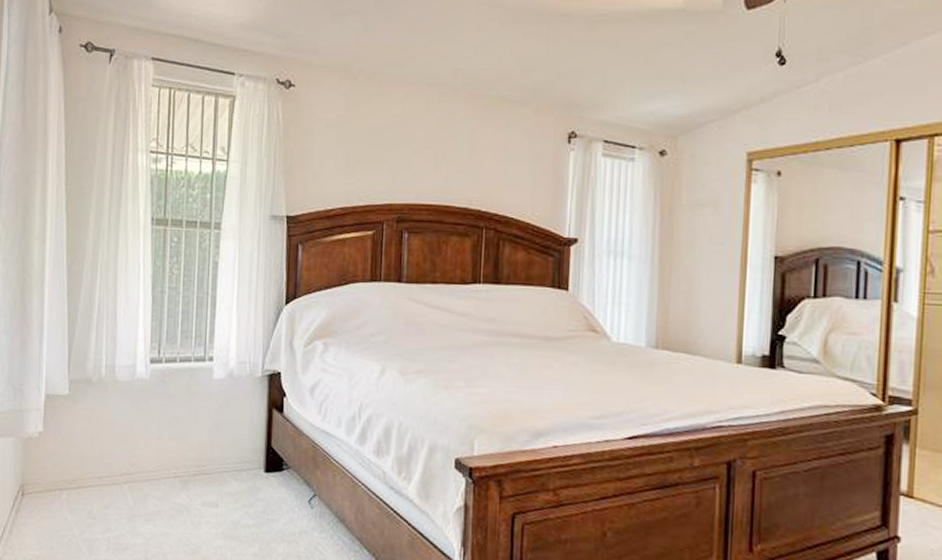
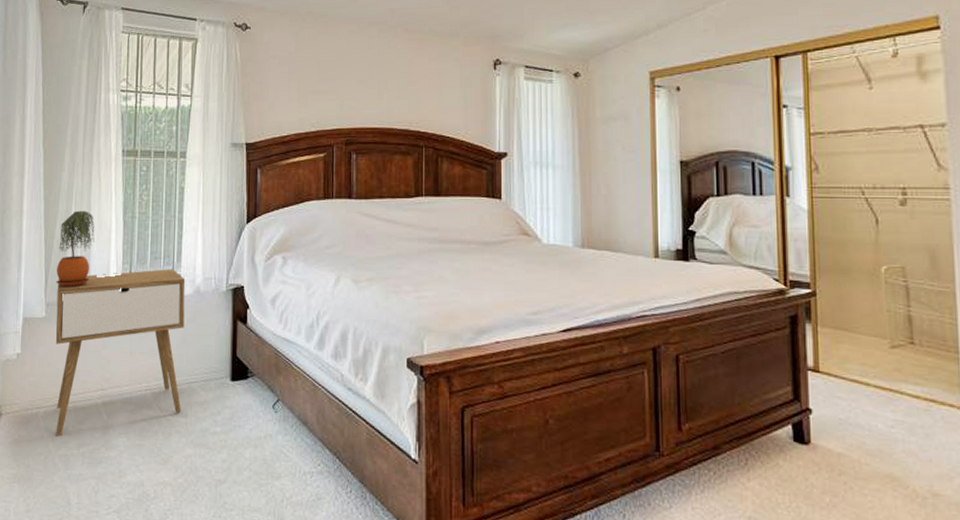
potted plant: none [79,282,122,365] -> present [55,210,95,288]
nightstand: none [79,350,218,520] -> present [55,269,186,437]

